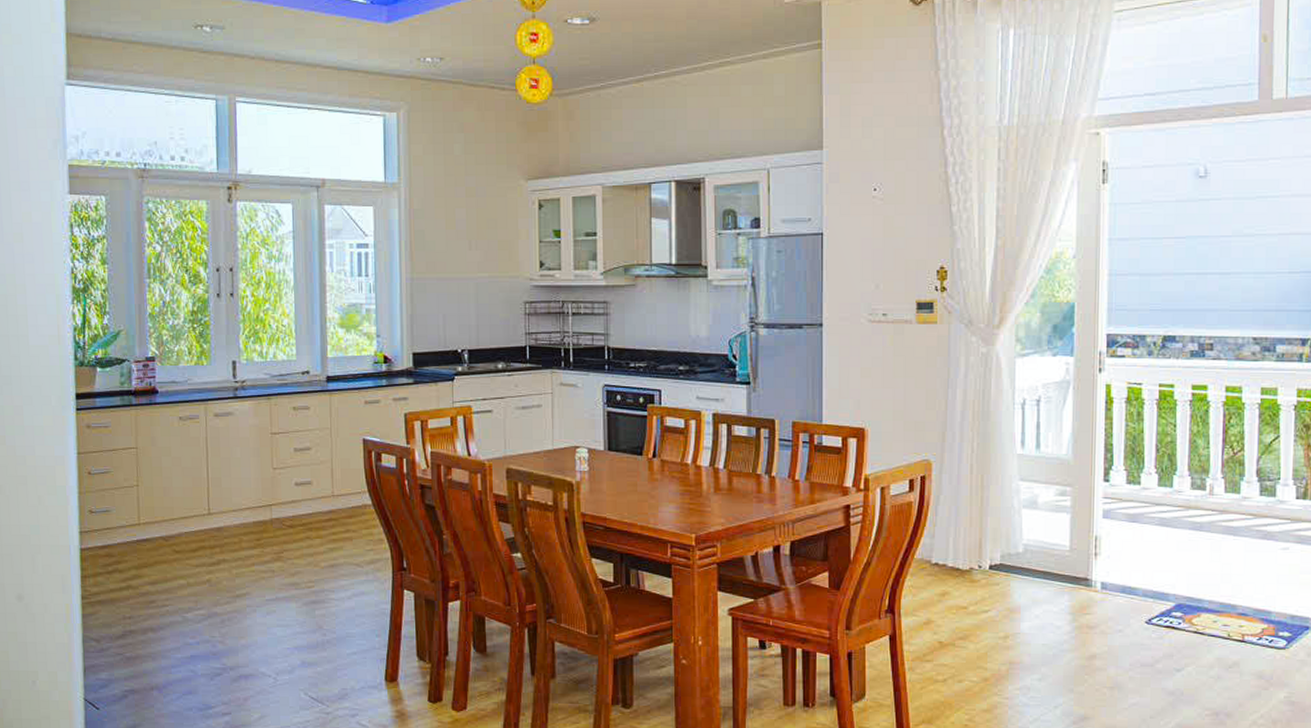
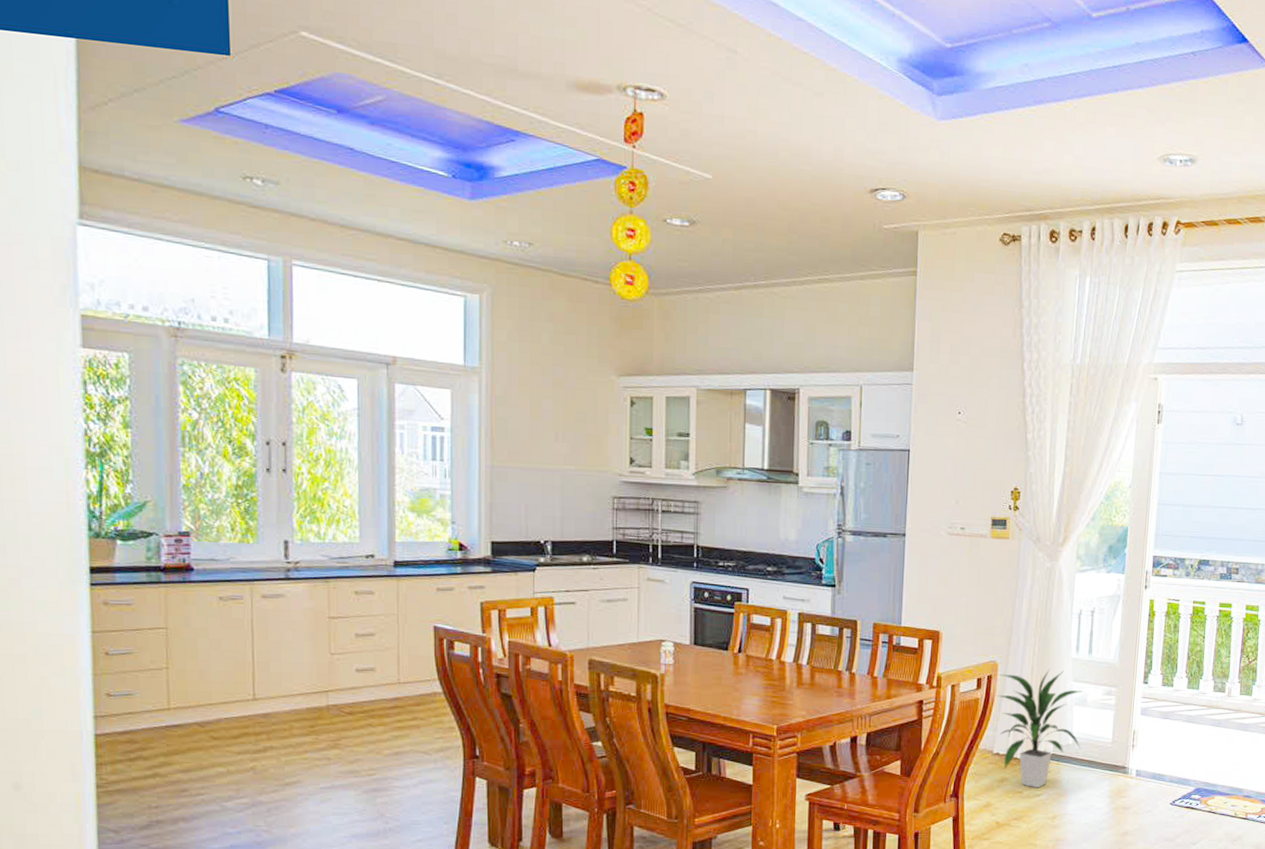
indoor plant: none [930,467,1034,603] -> present [995,669,1082,788]

